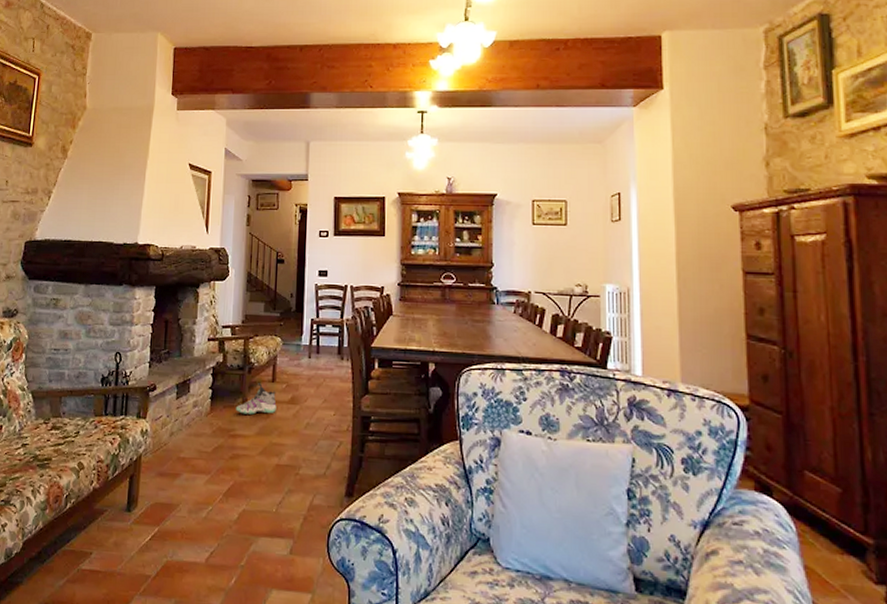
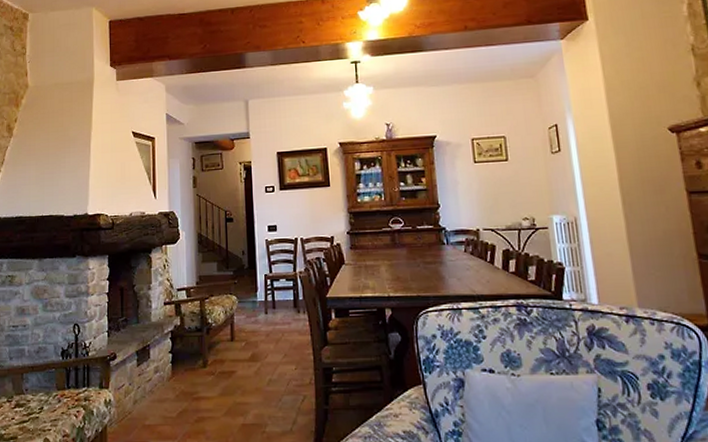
sneaker: present [235,383,277,415] -> none [197,343,238,376]

